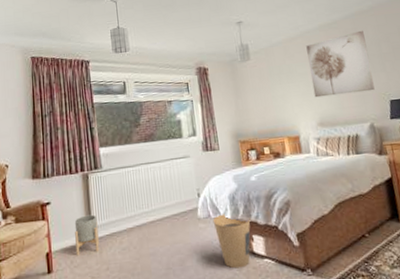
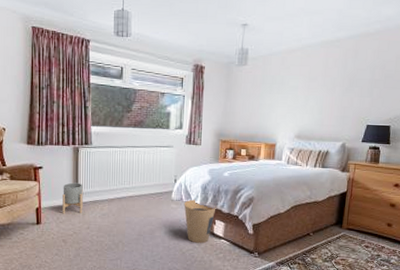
wall art: present [306,30,375,98] -> none [299,53,363,114]

